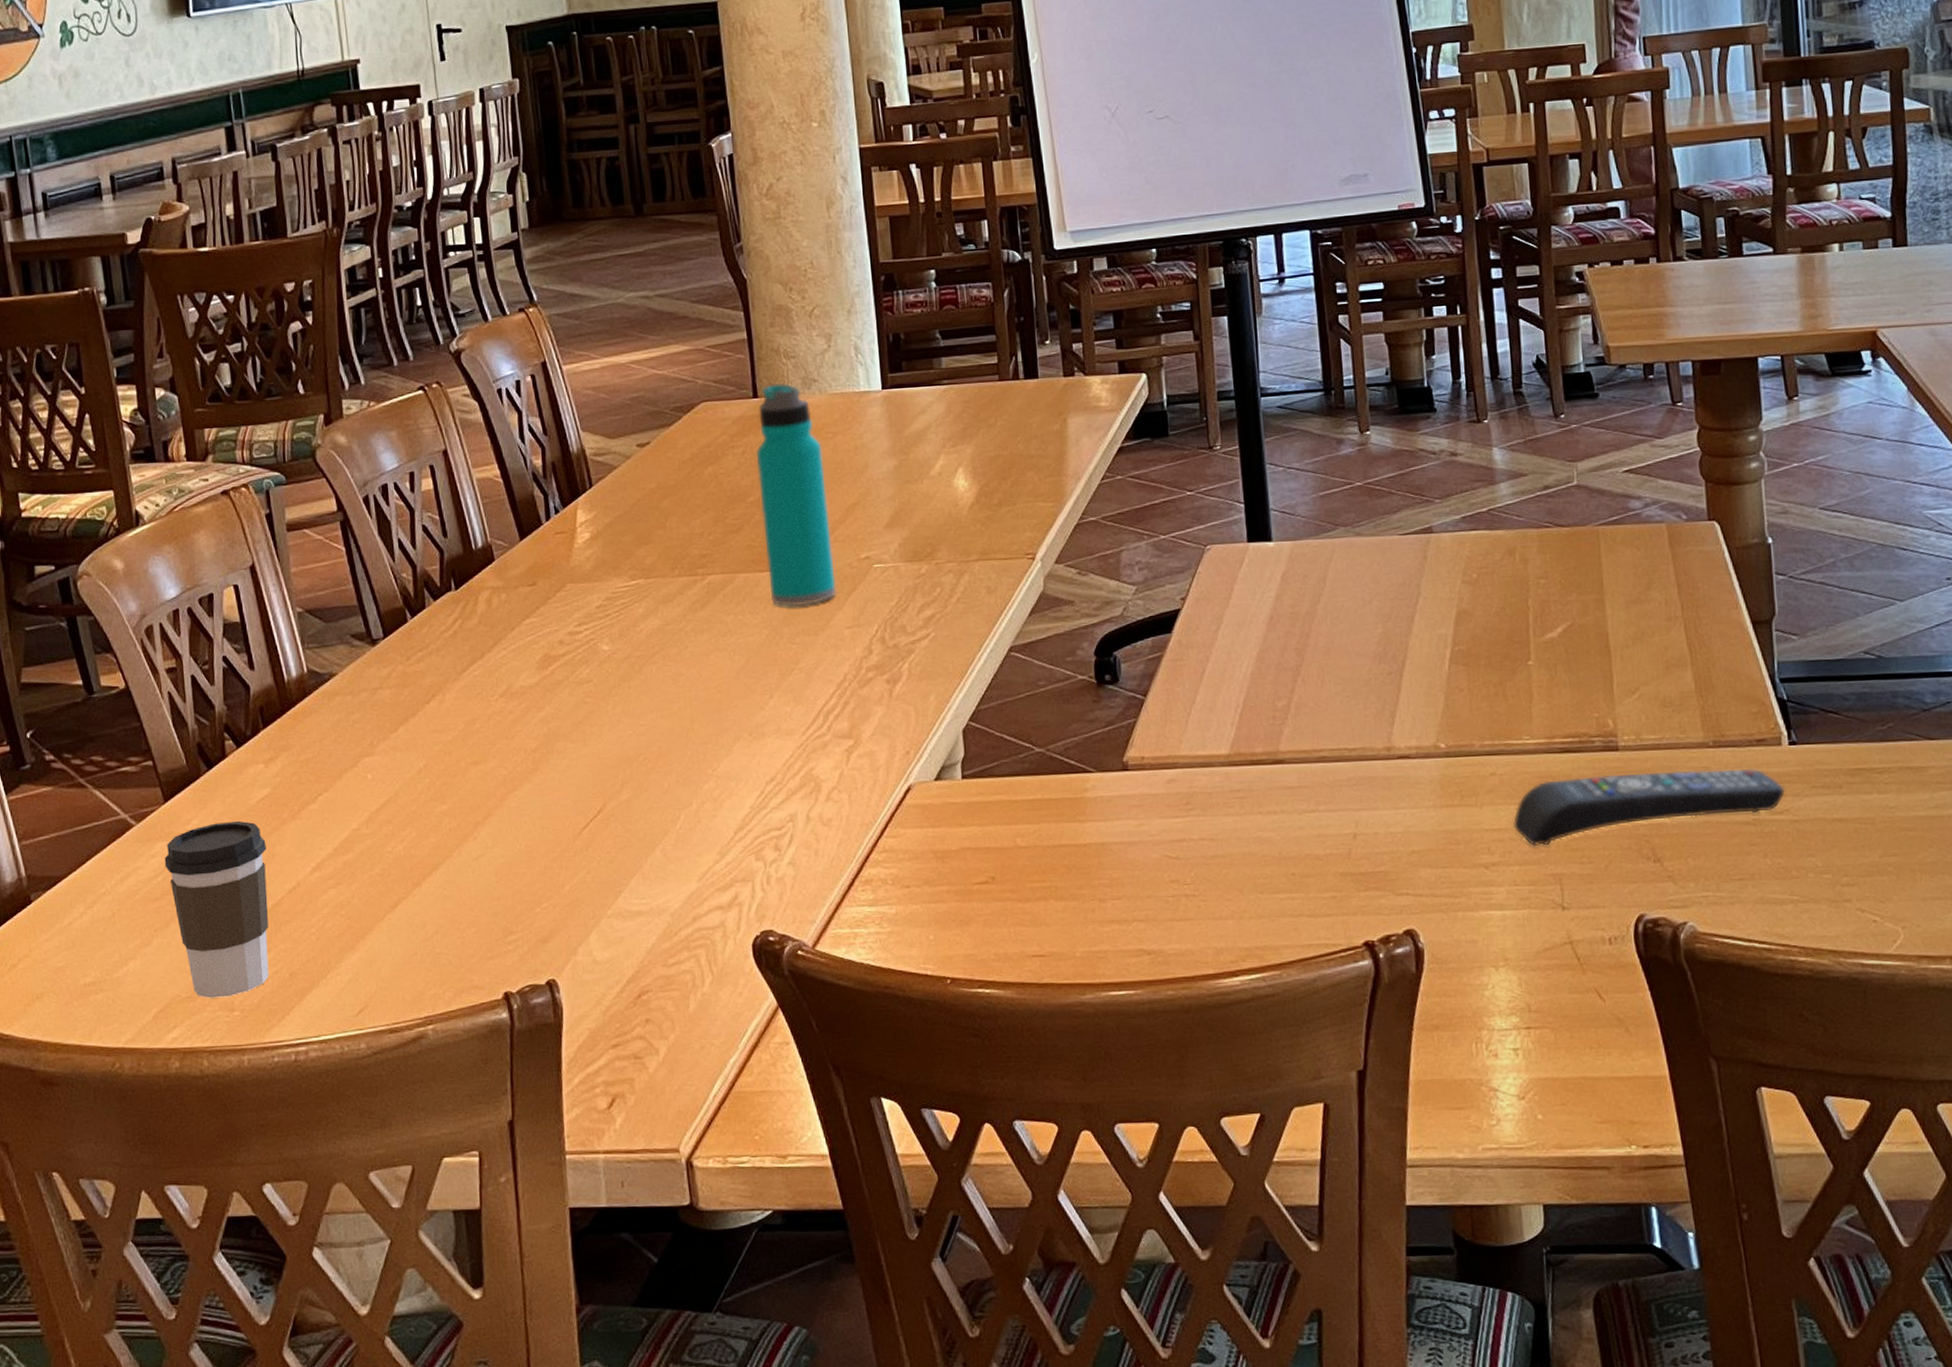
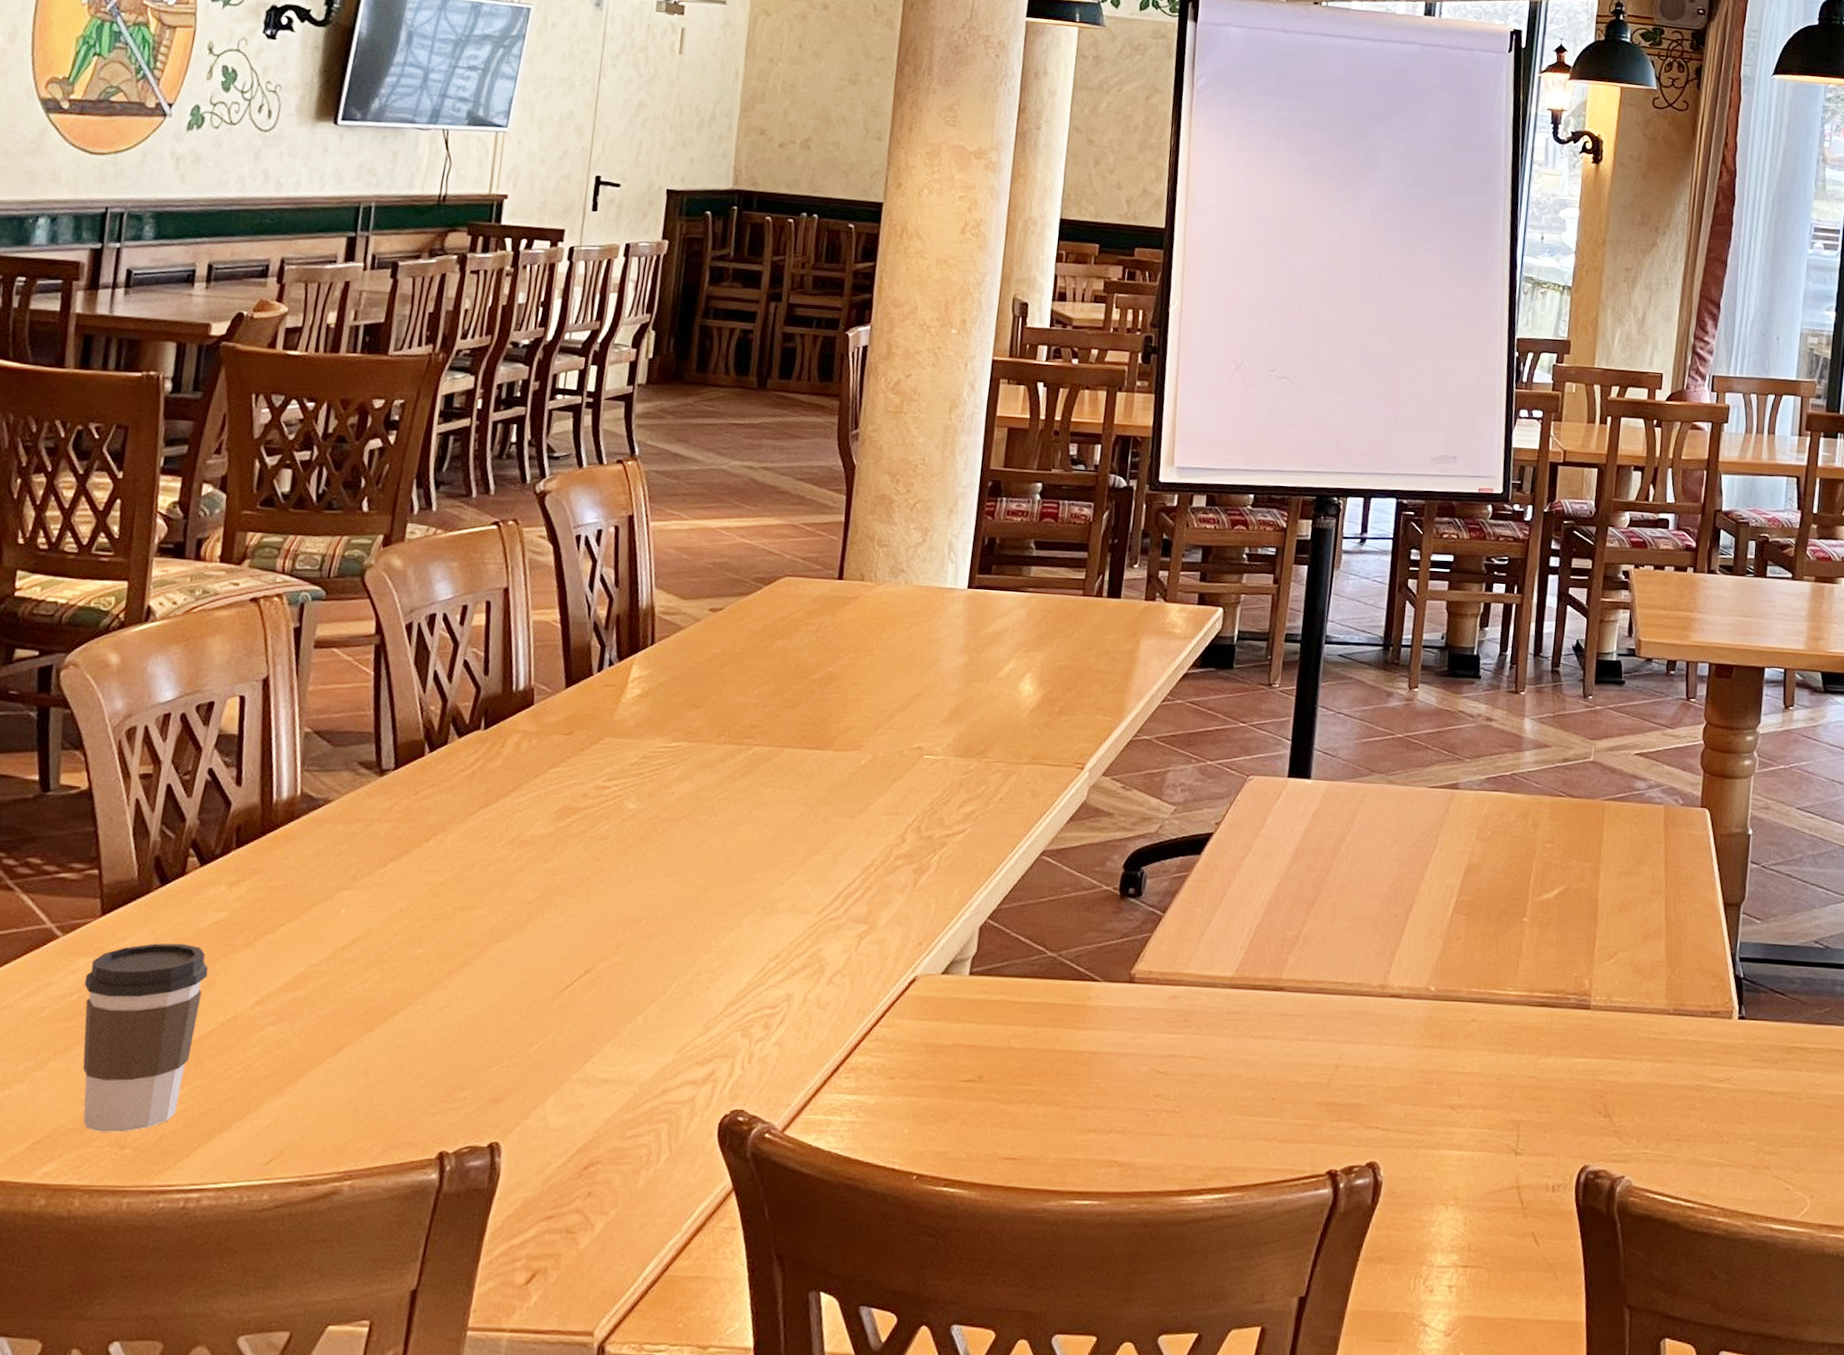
water bottle: present [756,383,837,607] -> none [814,568,897,788]
remote control: present [1512,768,1785,847] -> none [1483,1031,1729,1093]

